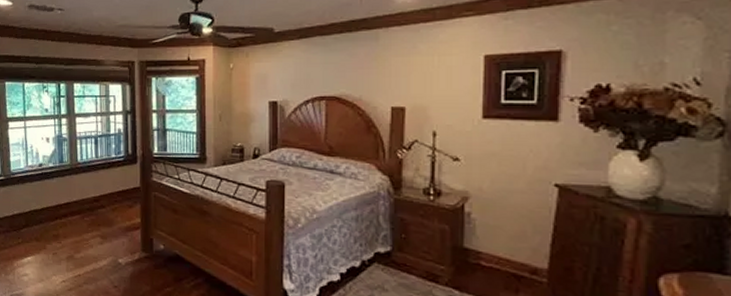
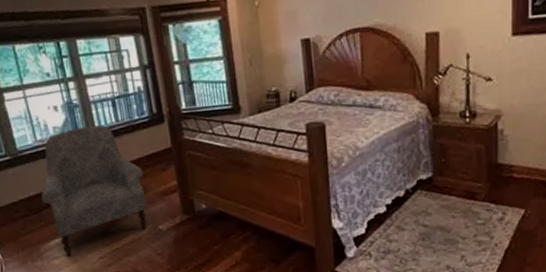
armchair: none [23,158,112,275] -> present [41,125,147,257]

